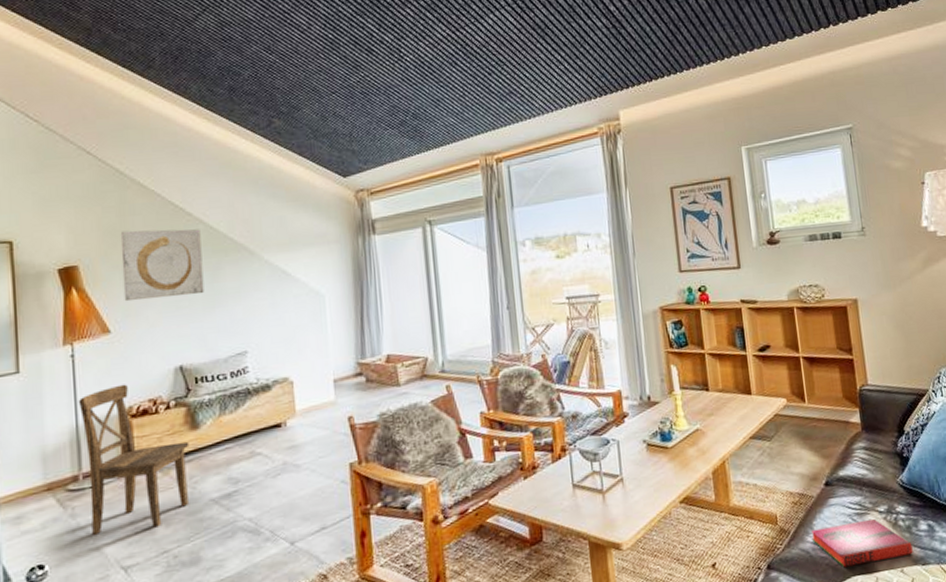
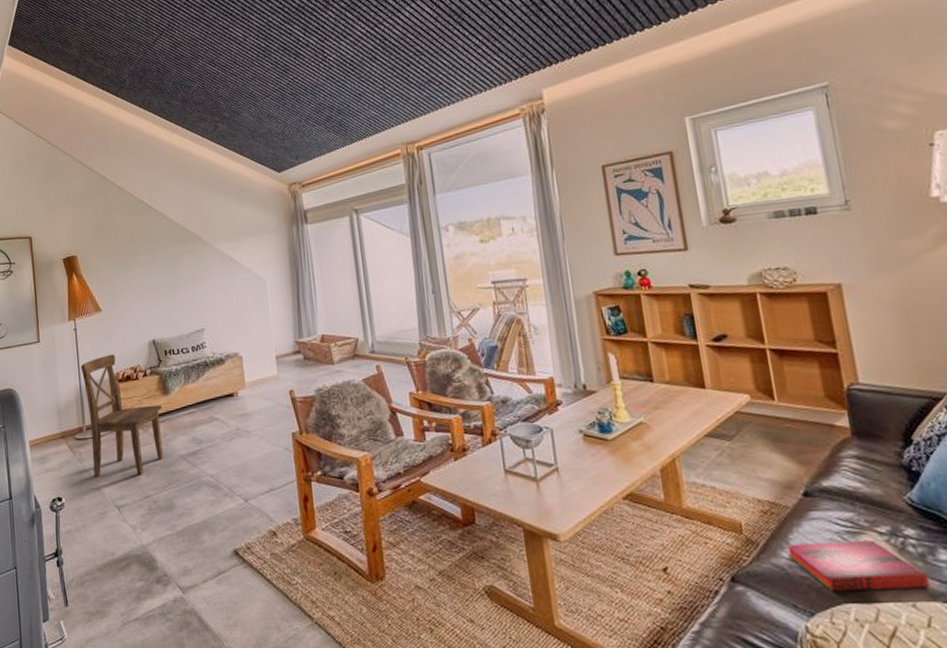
wall art: present [120,229,204,302] -> none [105,223,169,285]

